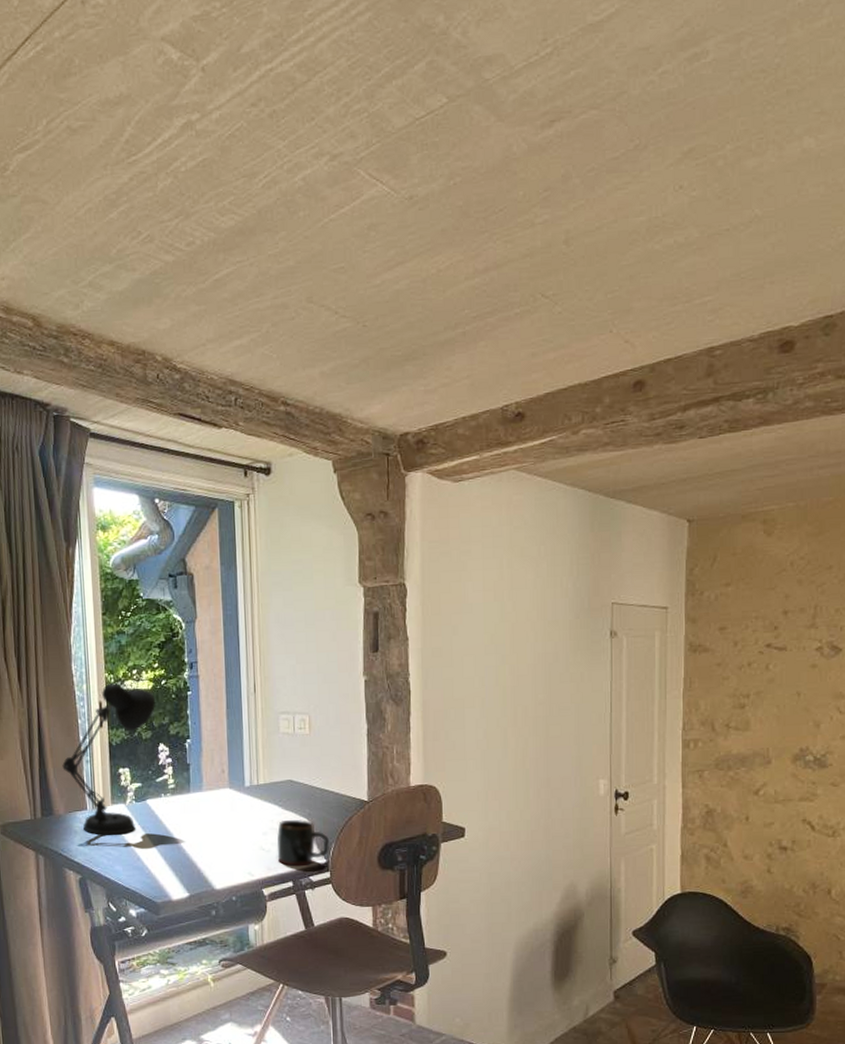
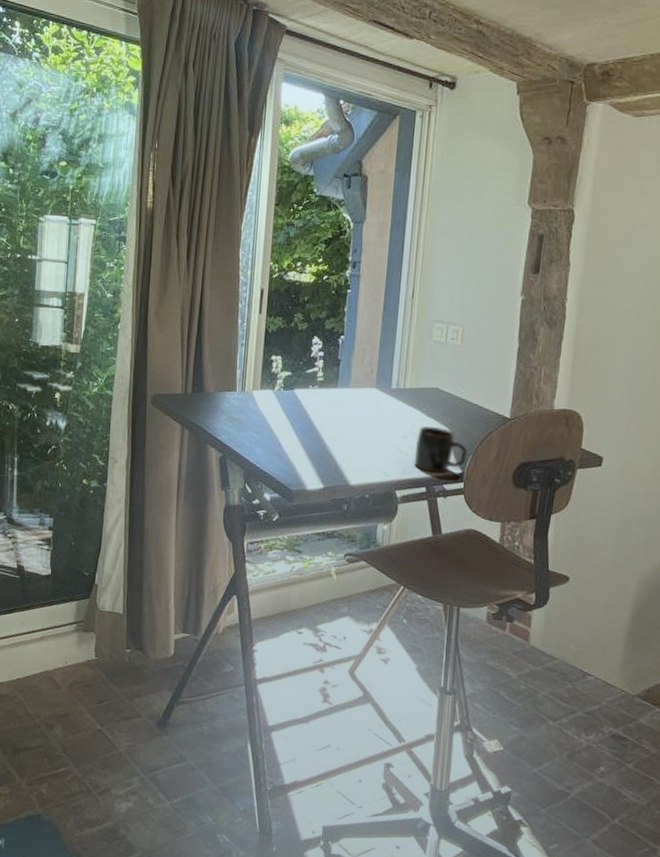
desk lamp: present [62,682,156,835] -> none [218,271,316,419]

